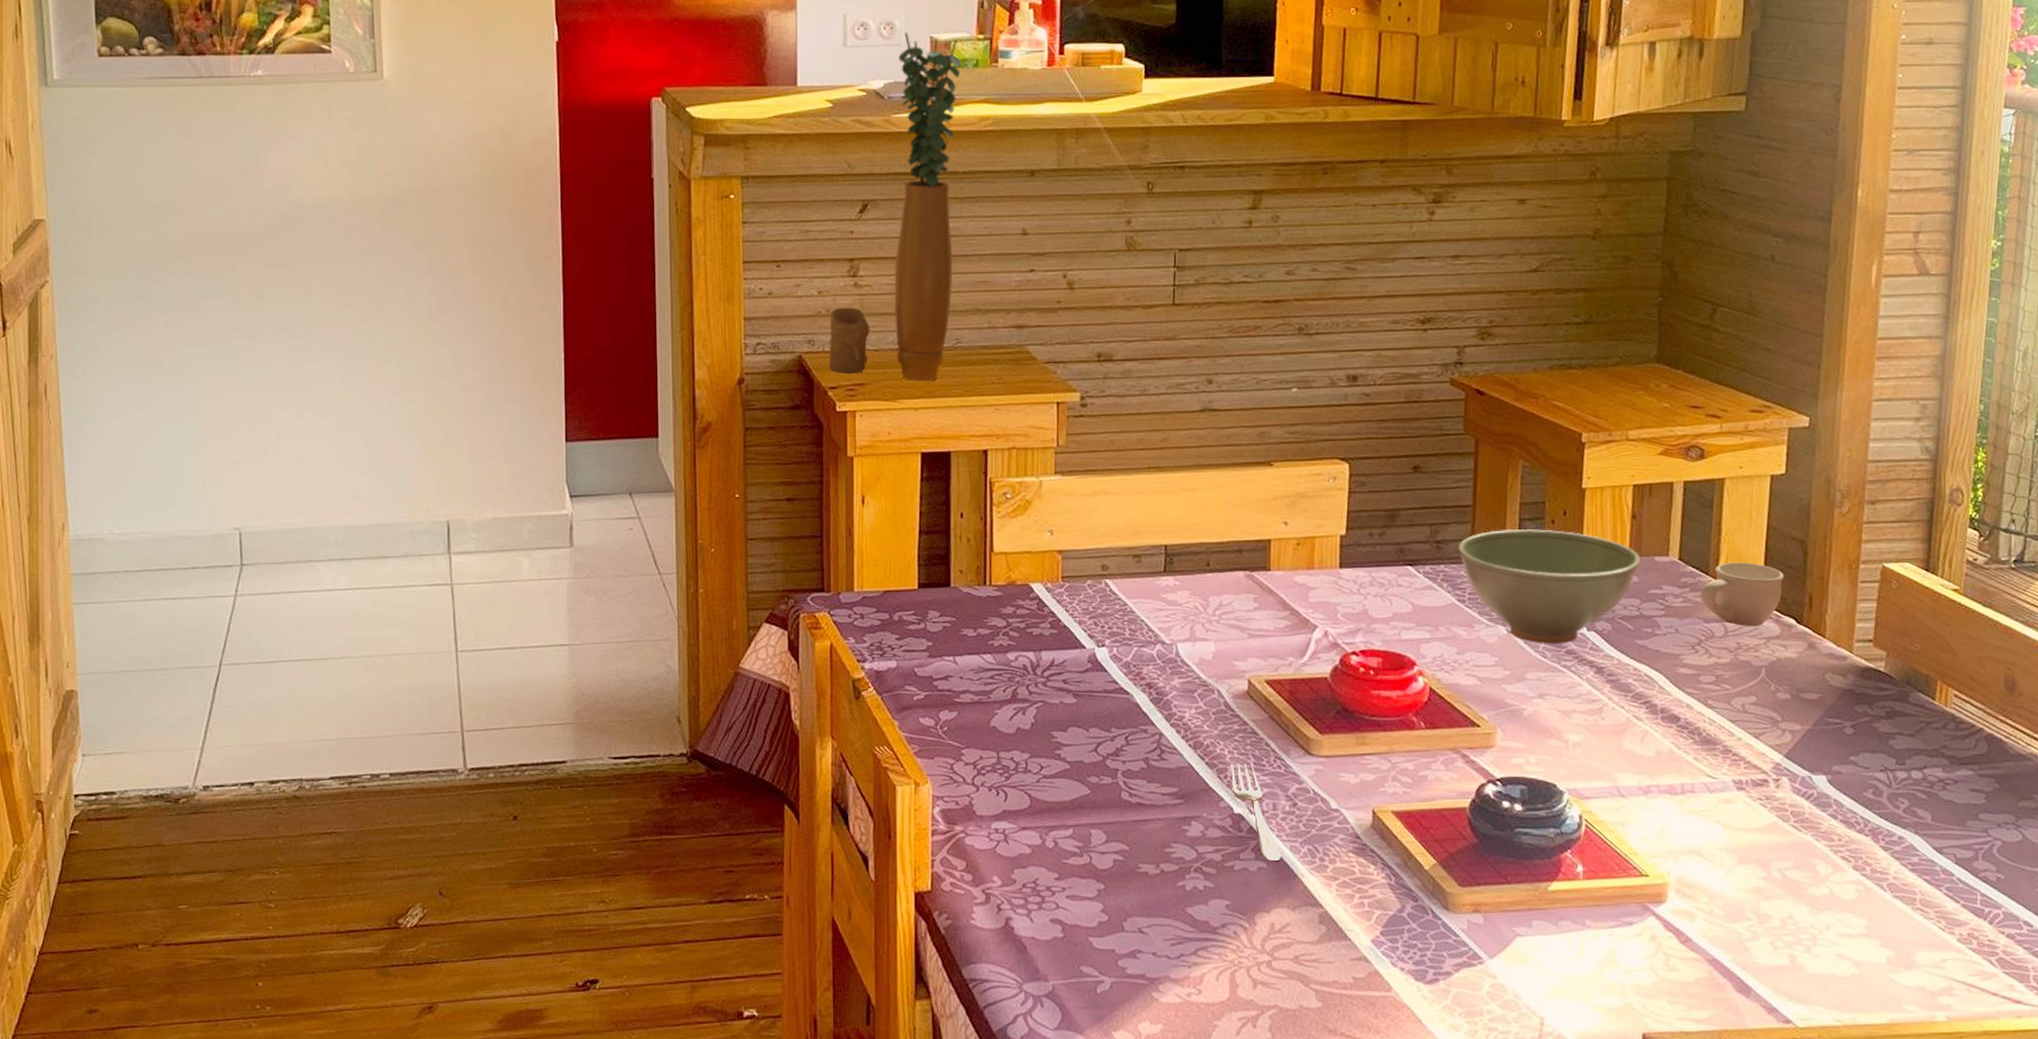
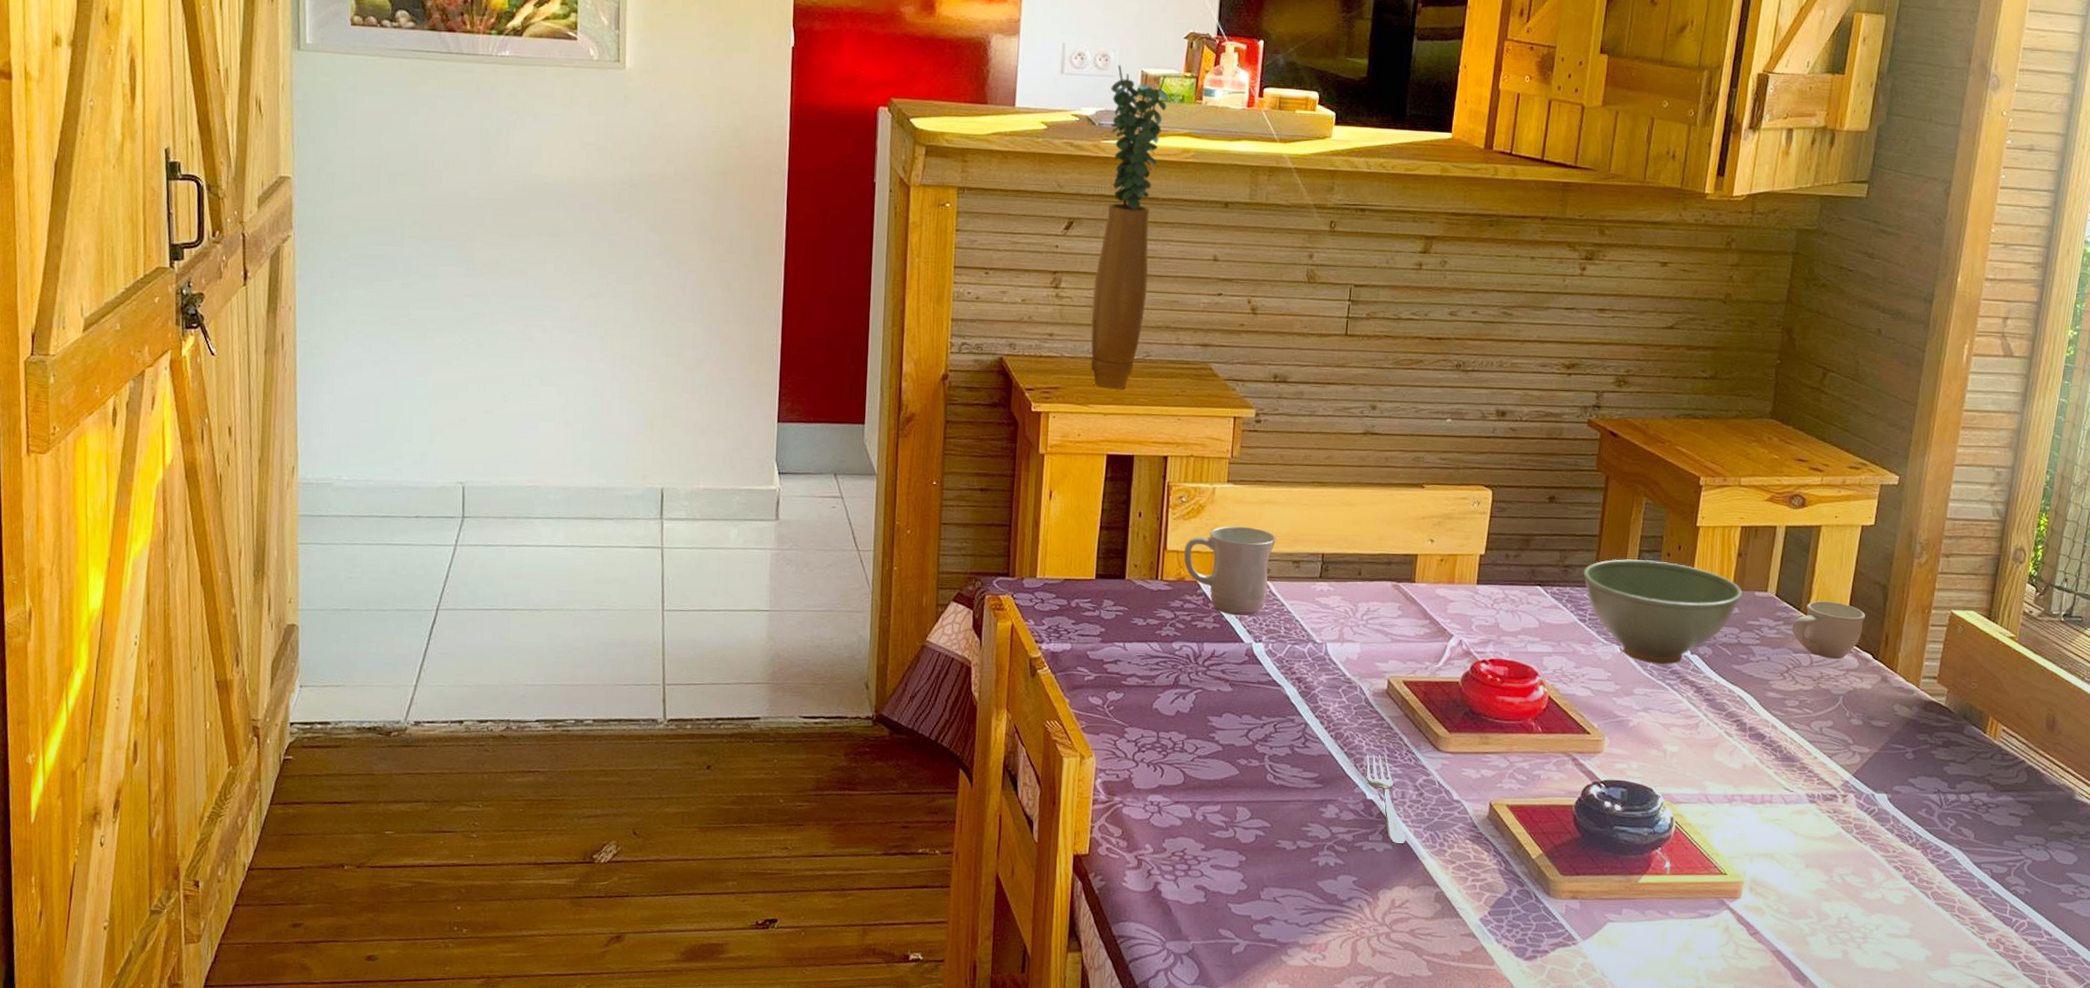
candle: present [829,307,870,374] -> none [1028,316,1068,378]
mug: none [1012,521,1114,619] -> present [1183,526,1277,616]

